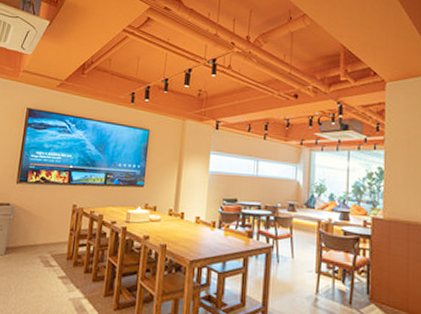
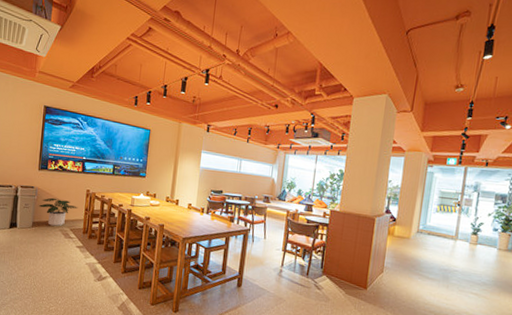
potted plant: none [15,216,62,252] -> present [39,197,78,227]

